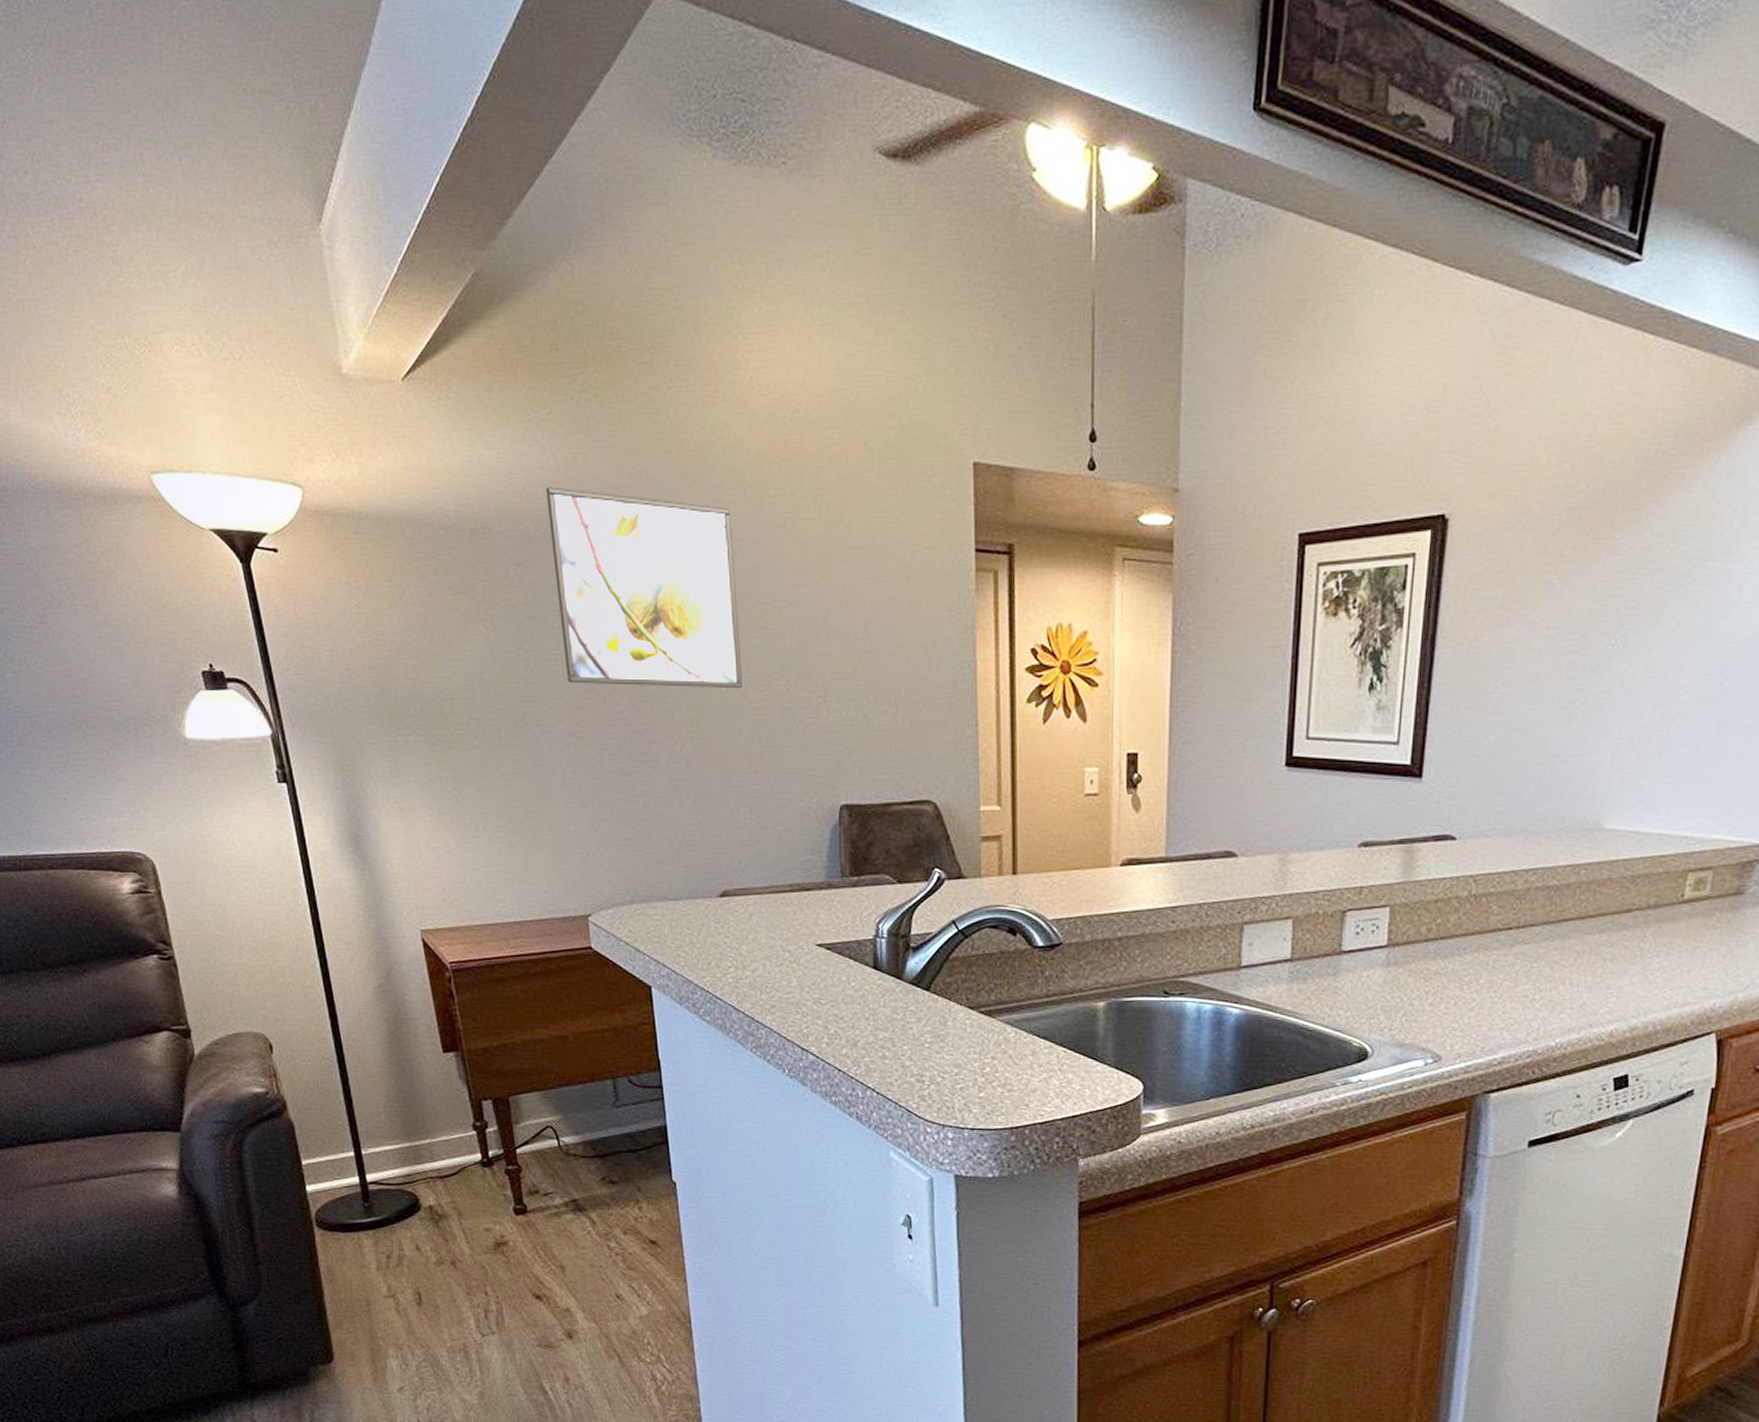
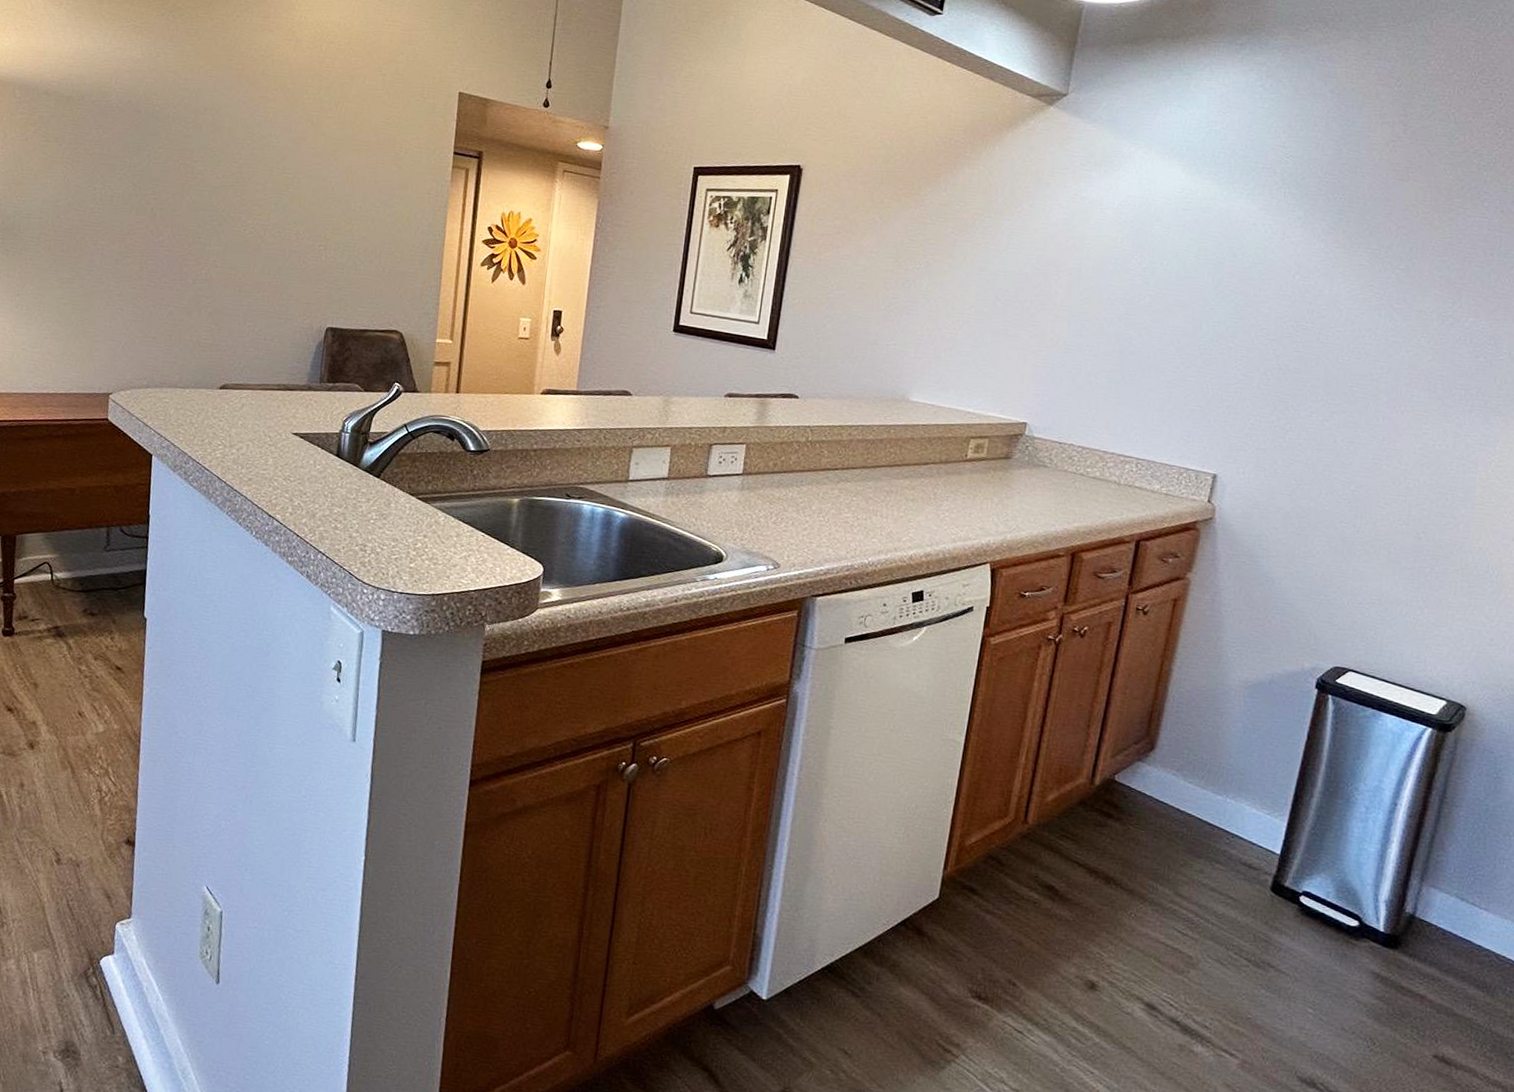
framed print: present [546,487,743,688] -> none [124,73,271,233]

